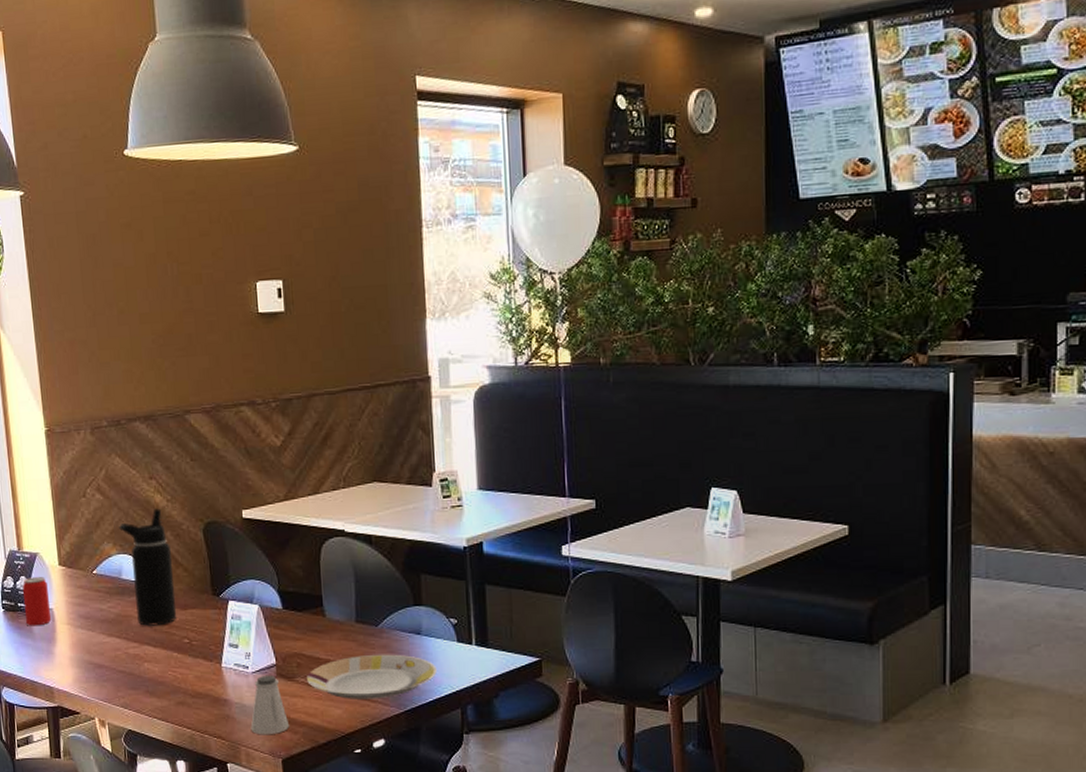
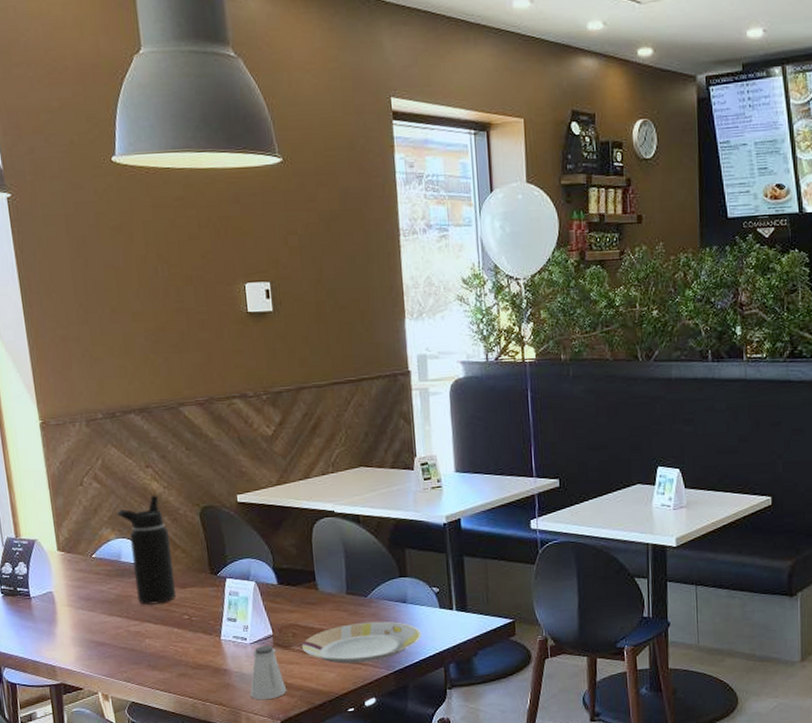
beverage can: present [22,577,52,626] -> none [20,562,52,609]

